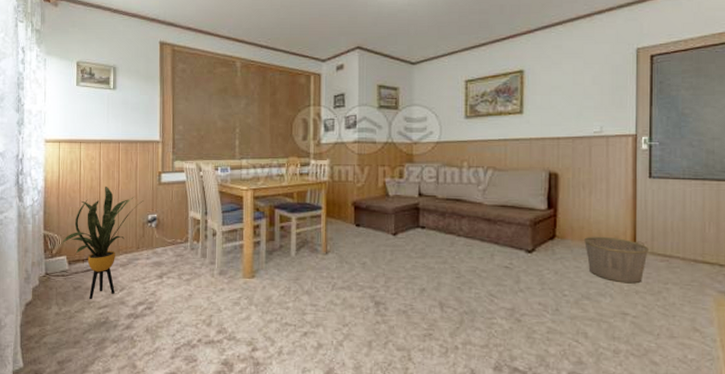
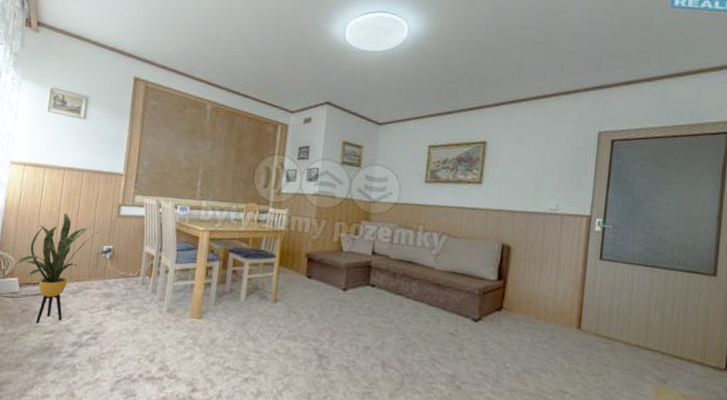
basket: present [584,236,650,284] -> none [530,311,594,363]

